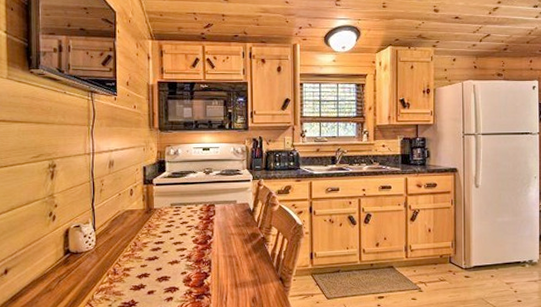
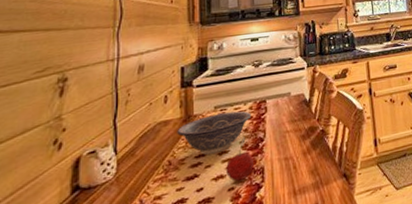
decorative bowl: none [141,210,202,242] -> present [177,110,252,155]
fruit: none [180,233,203,267] -> present [226,137,254,182]

